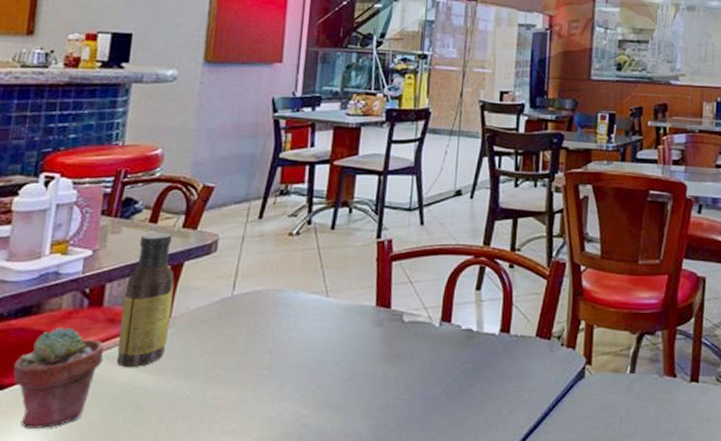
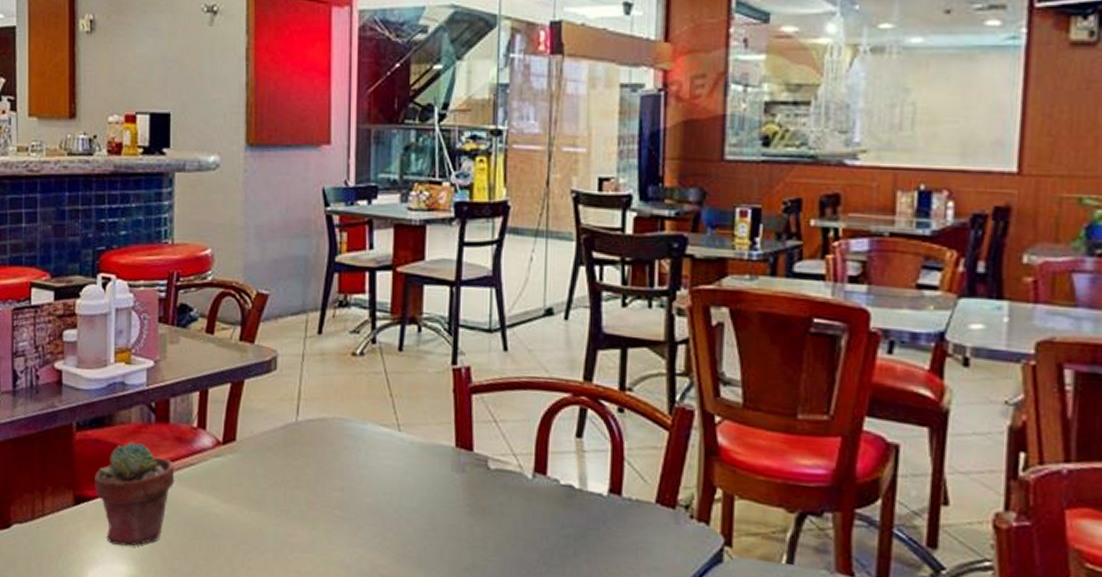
sauce bottle: present [117,232,175,368] -> none [187,344,236,493]

